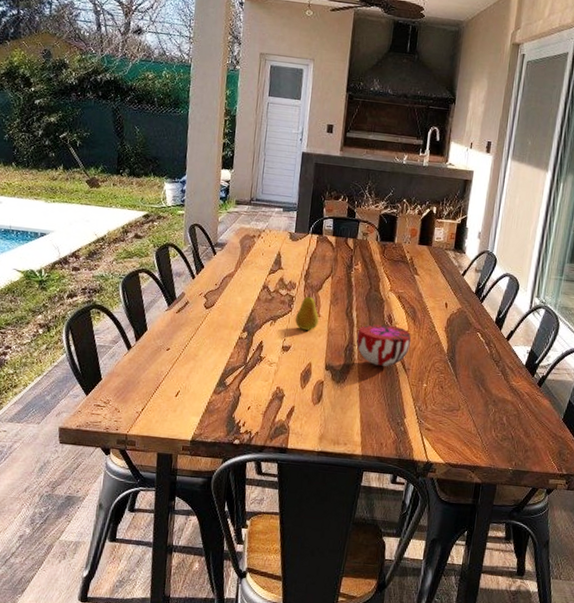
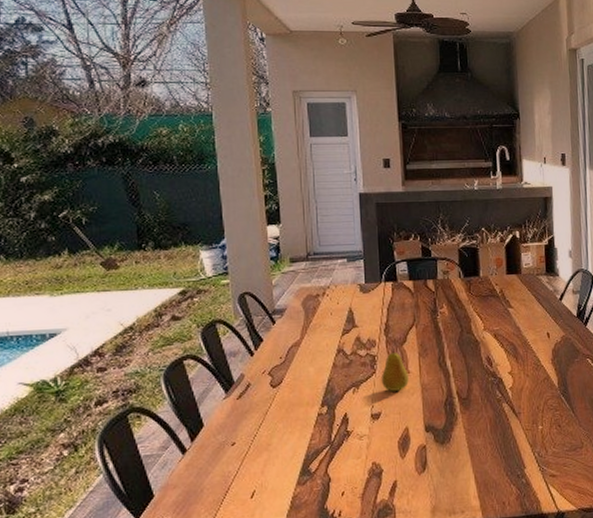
decorative bowl: present [356,324,412,367] -> none [455,368,518,416]

